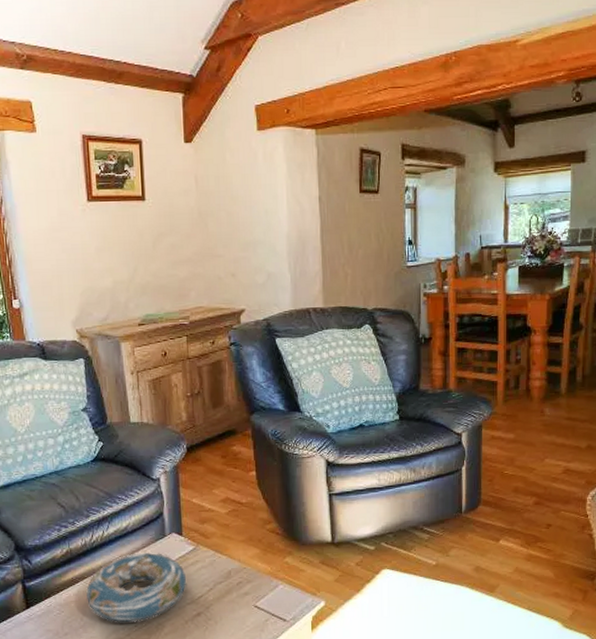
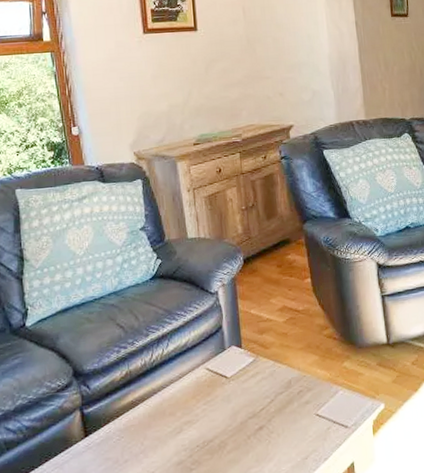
decorative bowl: present [86,552,187,624] -> none [146,367,249,445]

